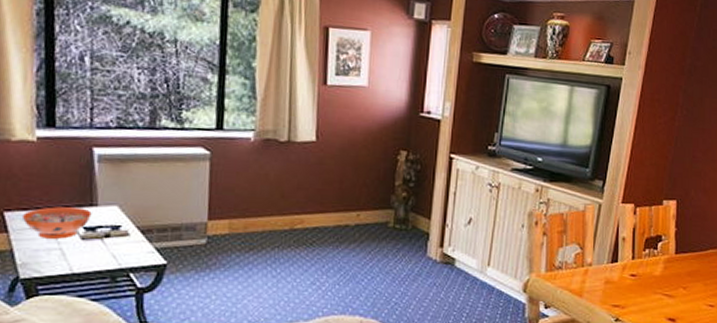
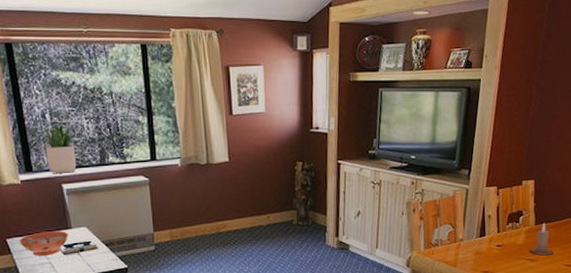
planter: none [77,66,118,134] -> present [44,120,76,173]
candle: none [668,252,694,292] -> present [530,222,553,256]

